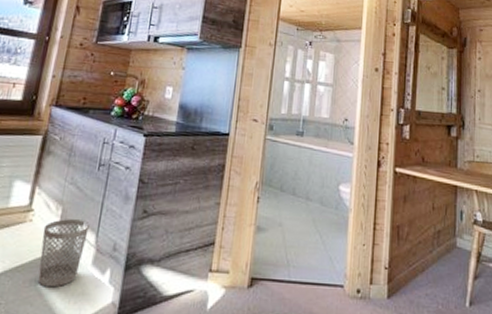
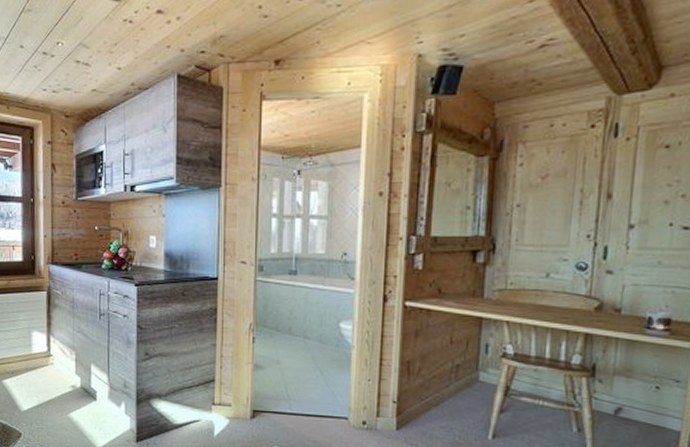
wastebasket: present [37,219,89,288] -> none [63,362,101,417]

